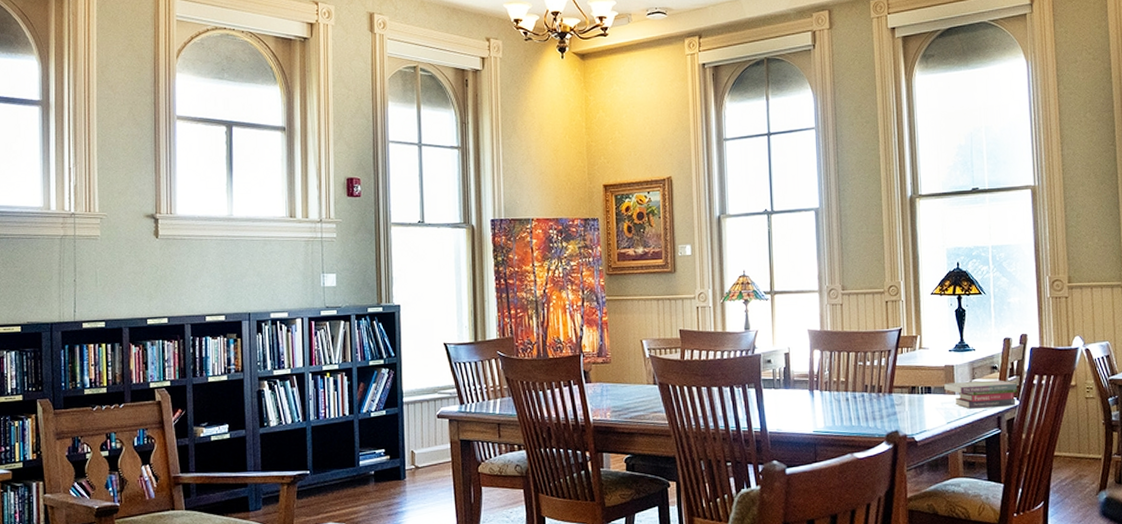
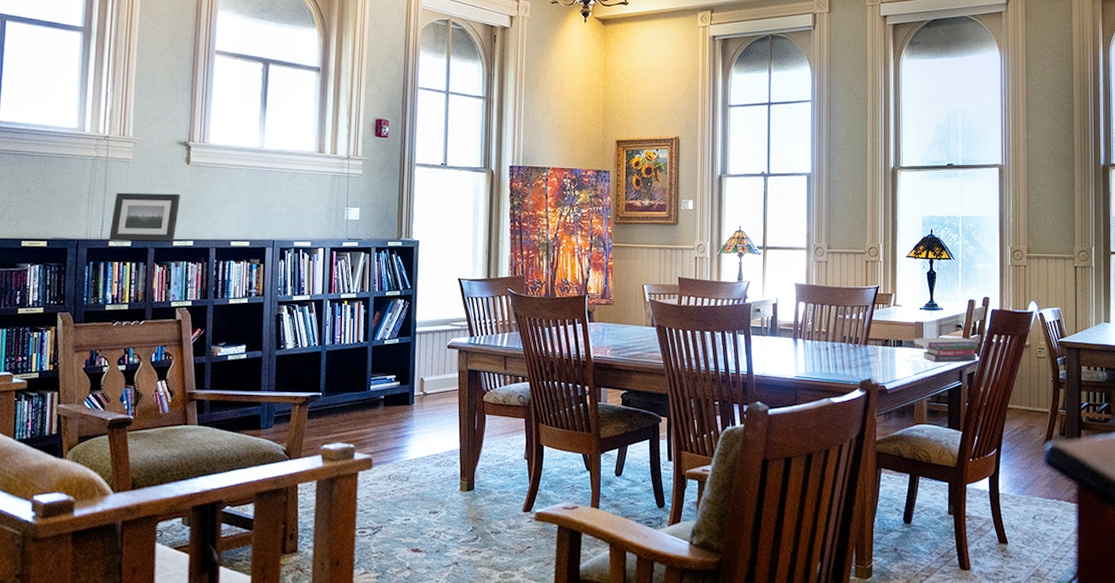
picture frame: none [82,269,151,322] -> present [109,192,180,242]

